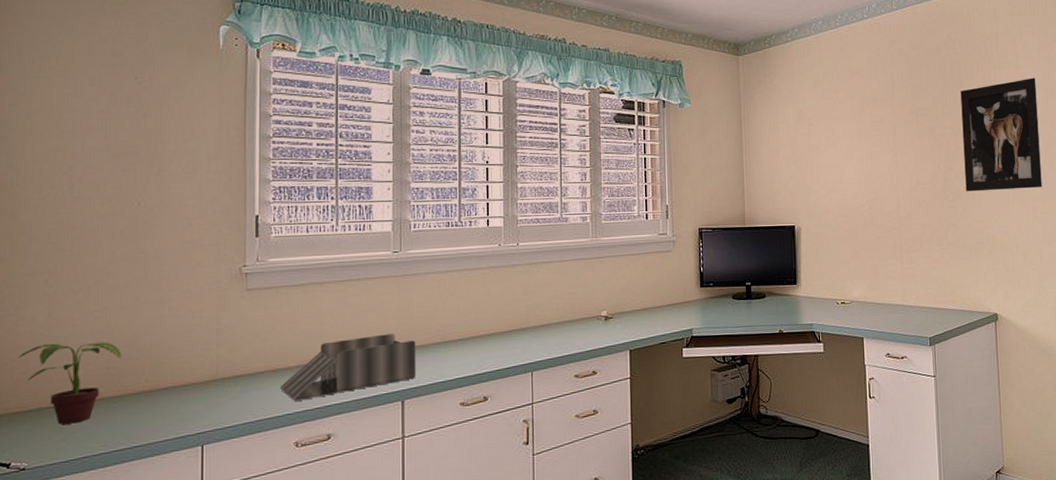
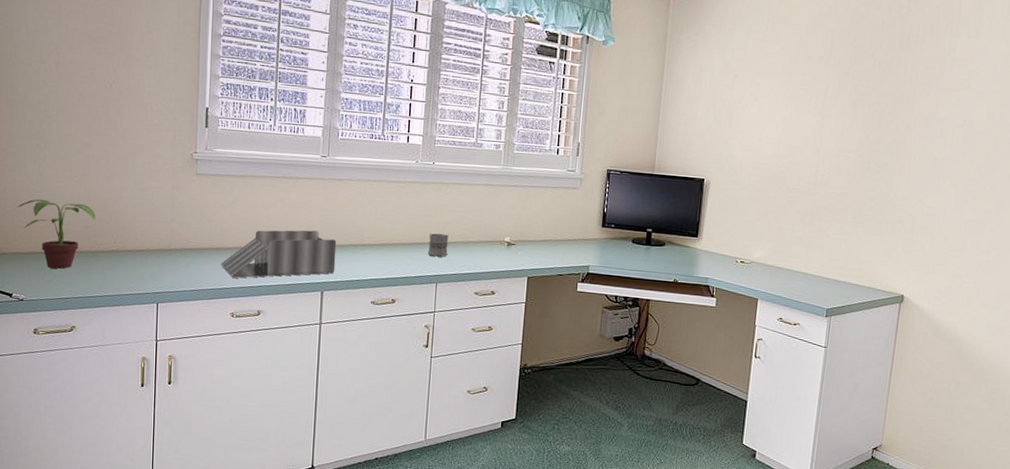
mug: none [520,317,541,343] -> present [428,233,449,257]
wall art: present [960,78,1042,192] -> none [893,49,997,172]

